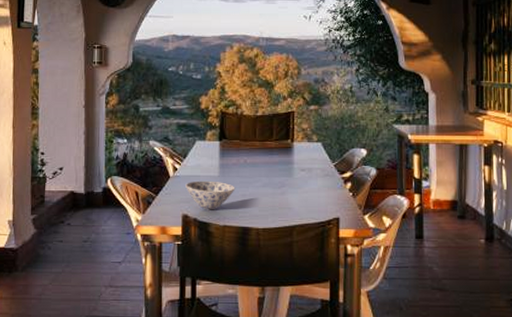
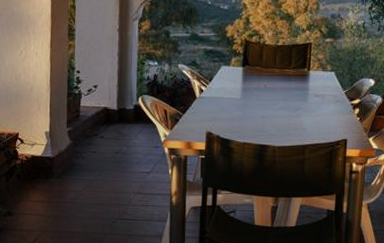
bowl: present [185,180,235,210] -> none [210,102,256,129]

